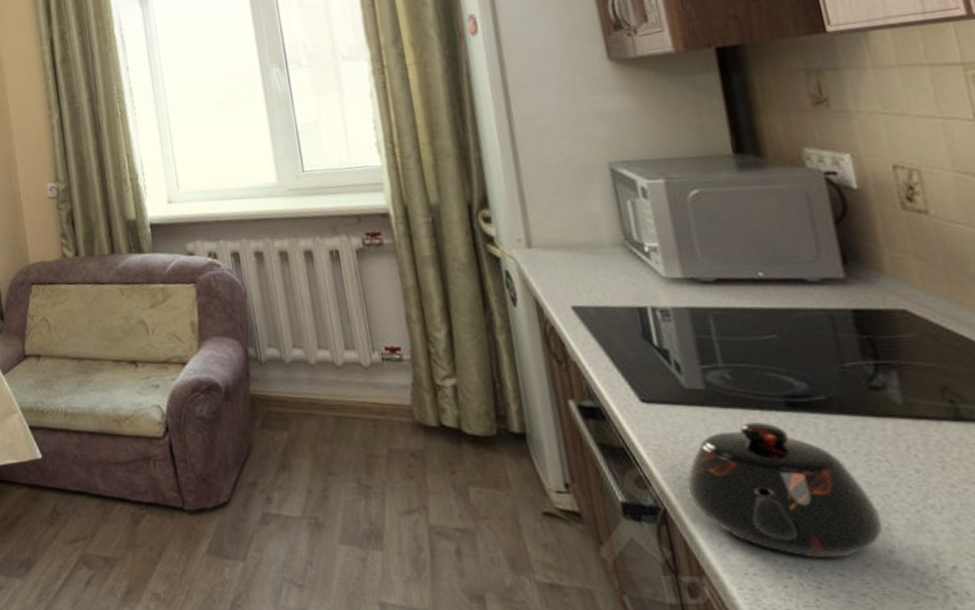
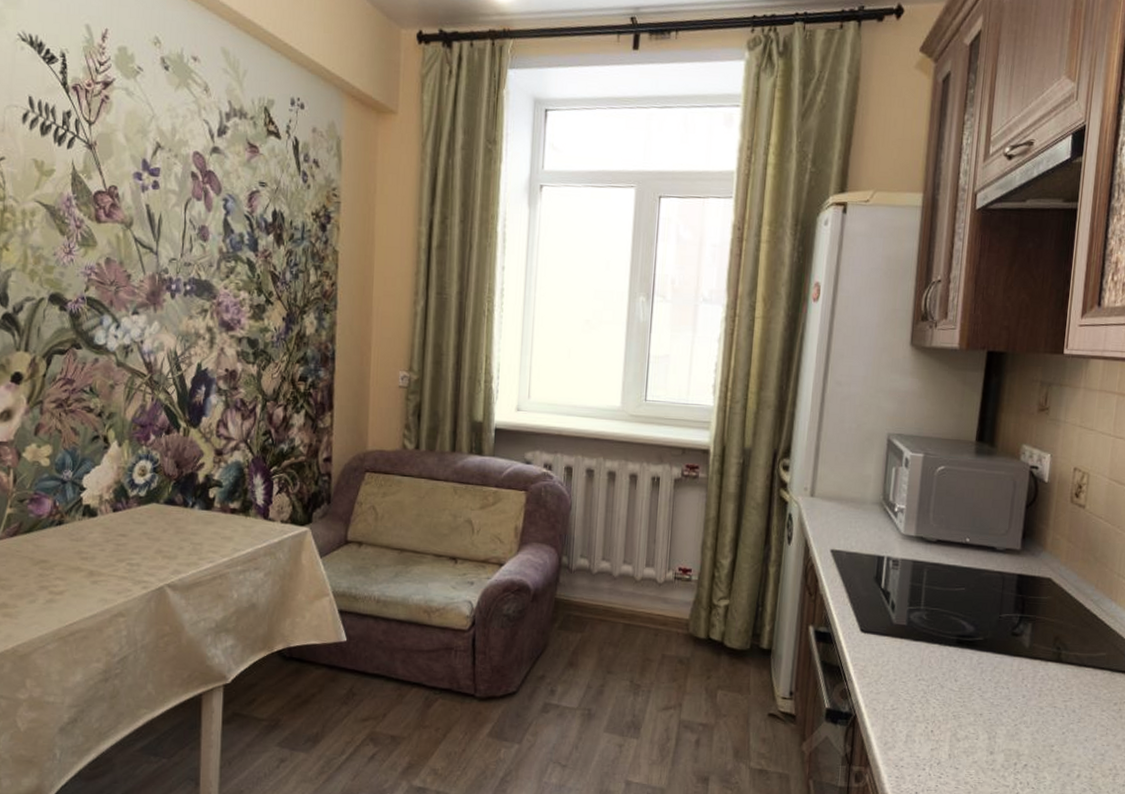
teapot: present [687,421,884,558] -> none [875,653,993,757]

